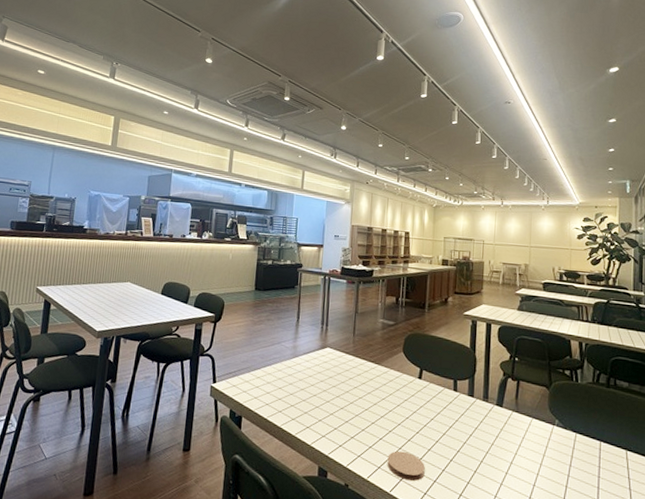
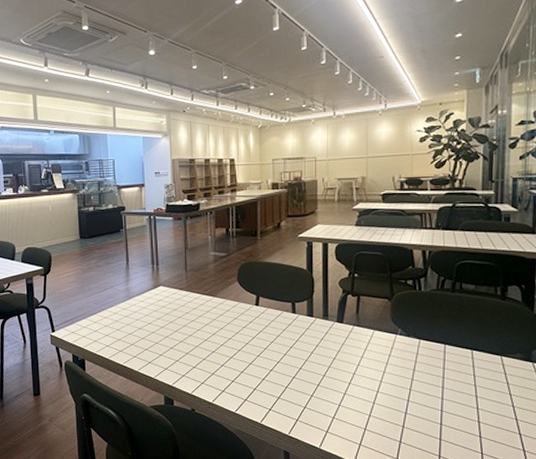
coaster: present [387,451,425,481] -> none [230,374,268,399]

